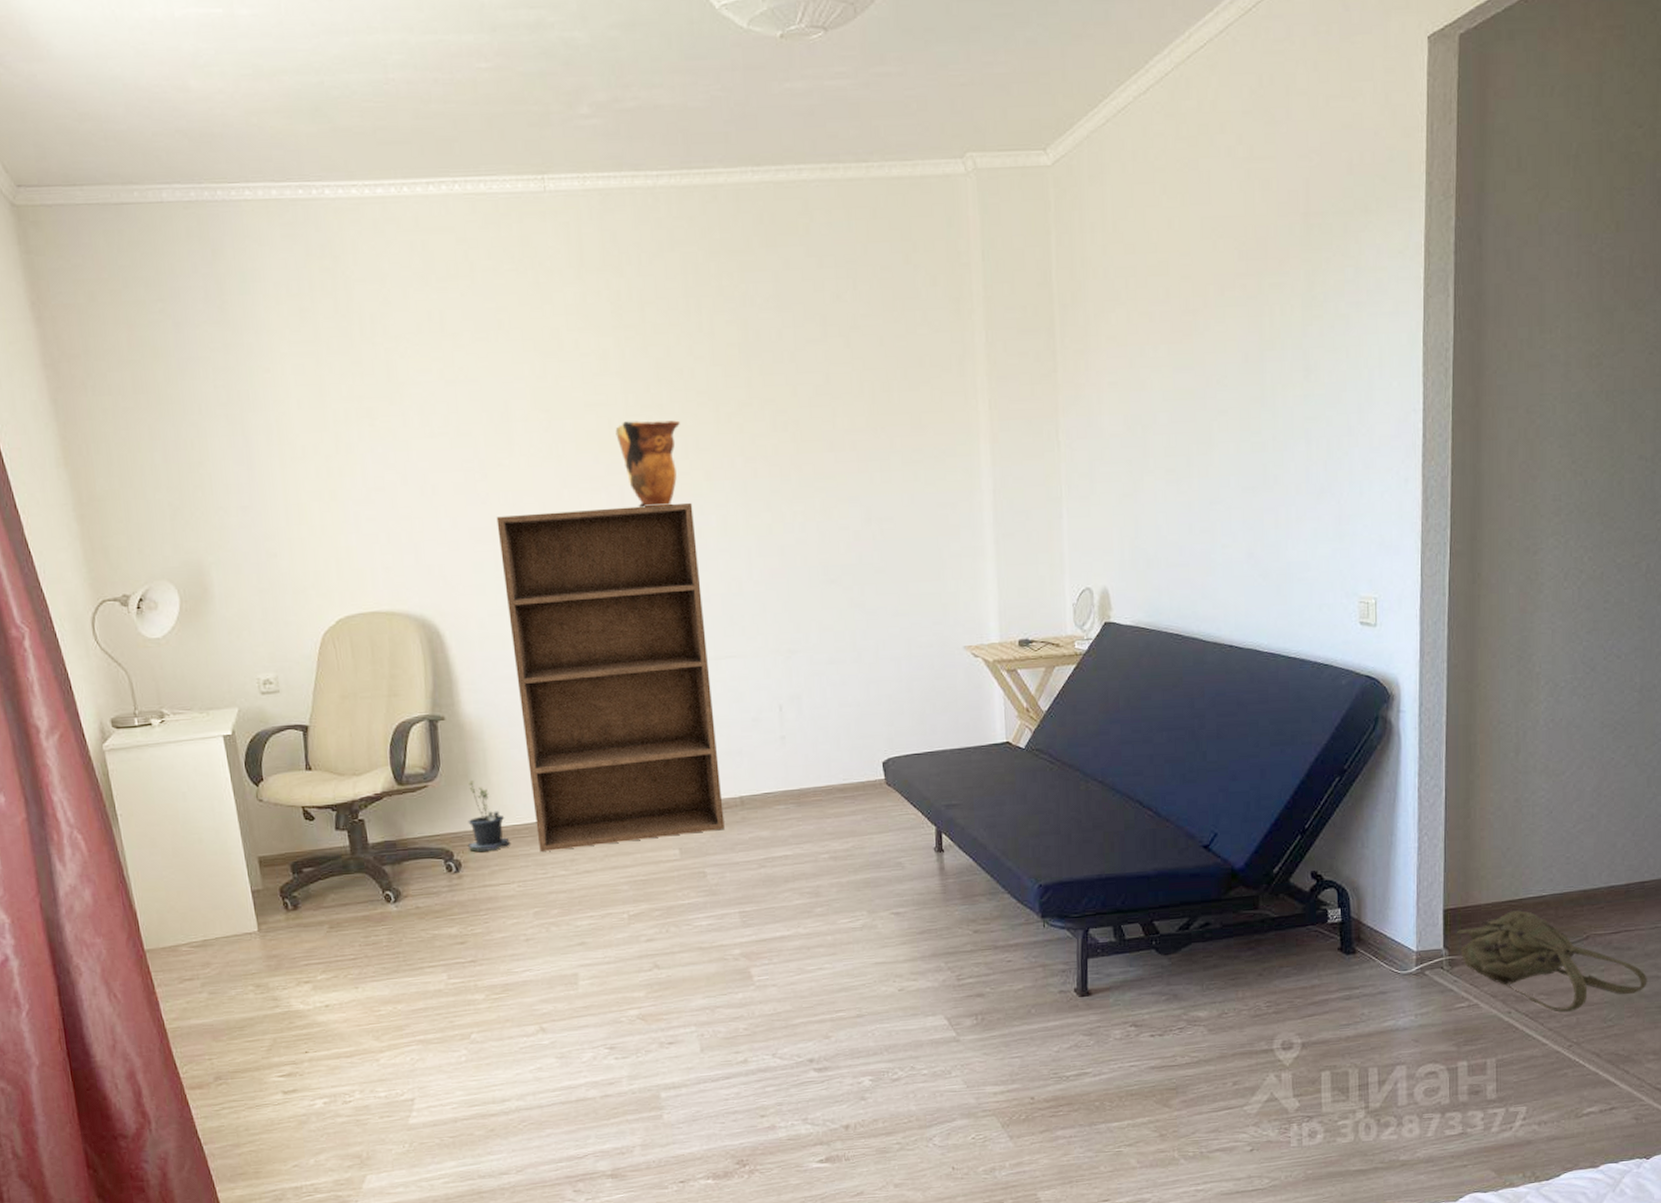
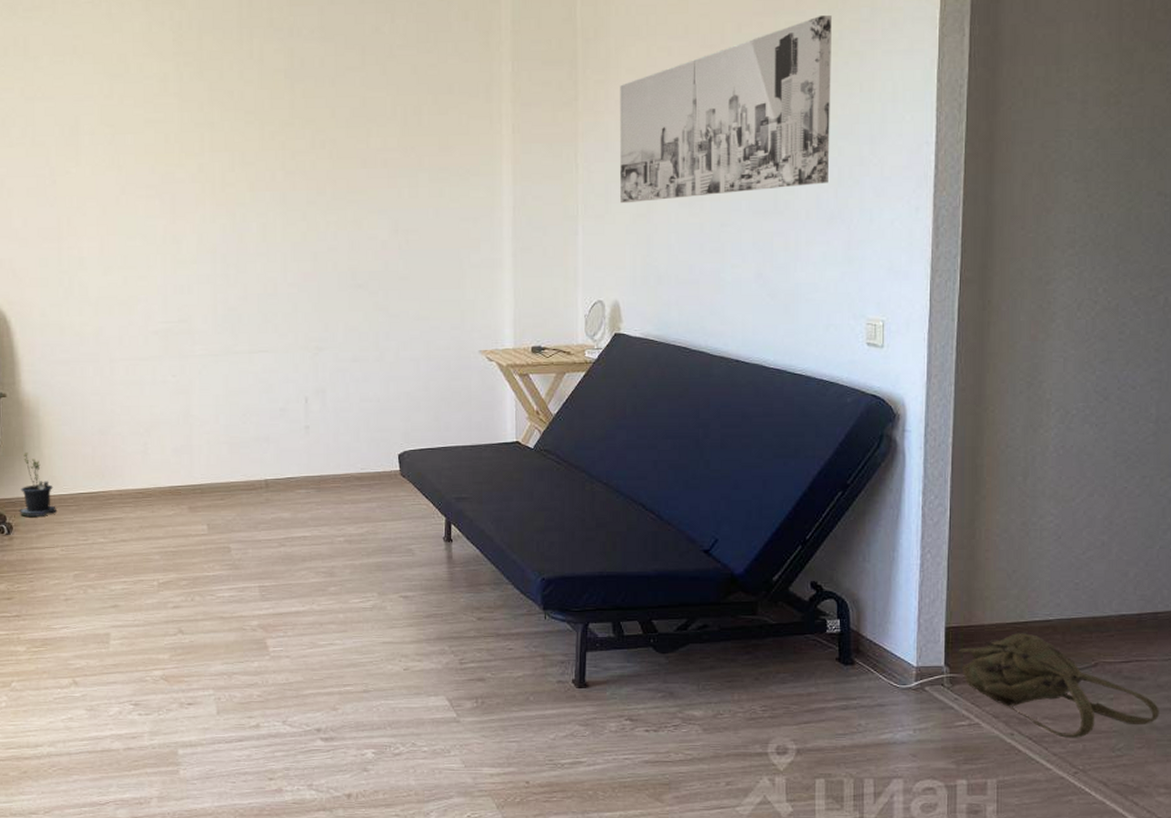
bookshelf: present [496,502,725,851] -> none [62,210,250,520]
decorative vase: present [615,420,680,508] -> none [171,136,228,214]
wall art: none [1101,276,1318,483] -> present [620,15,832,204]

